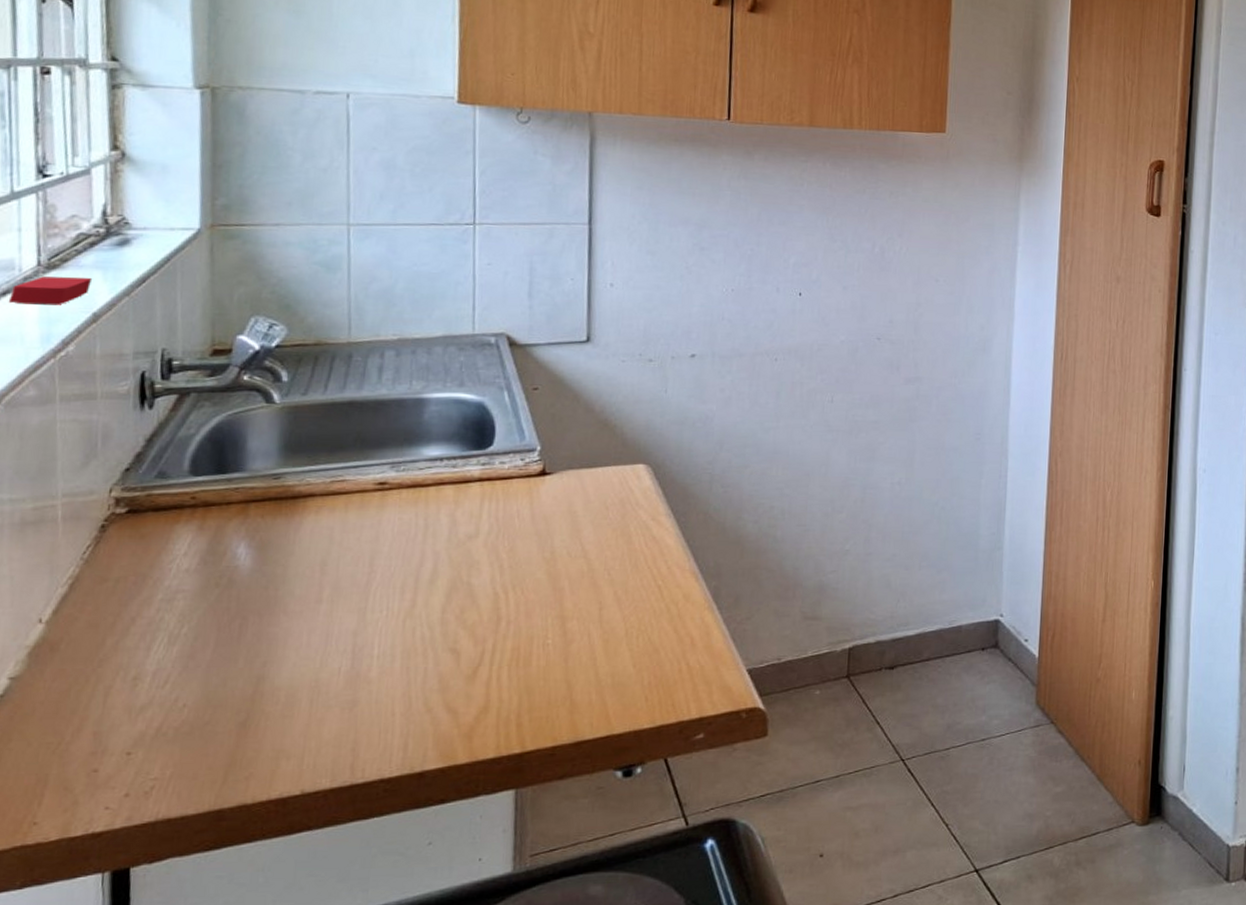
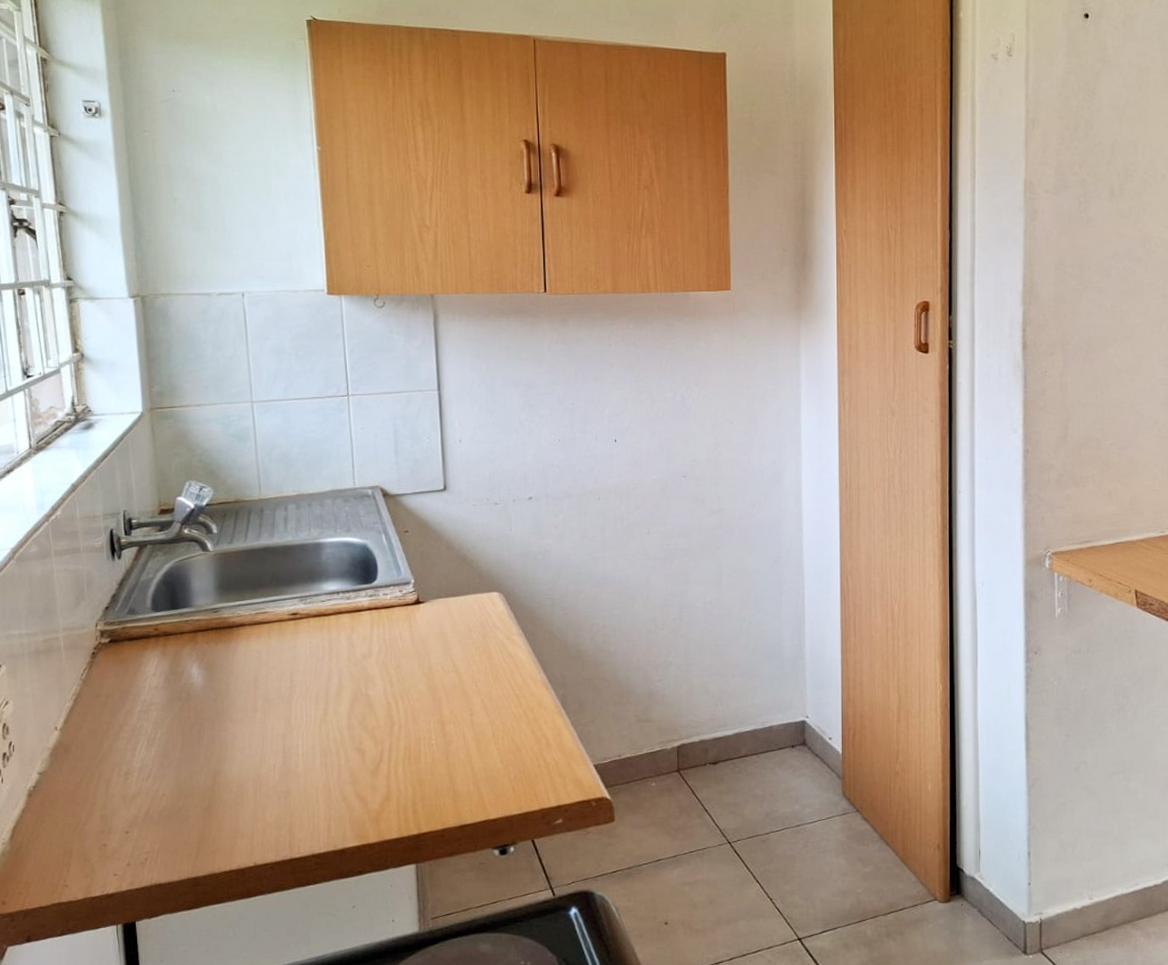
sponge: present [8,276,93,304] -> none [11,455,69,480]

